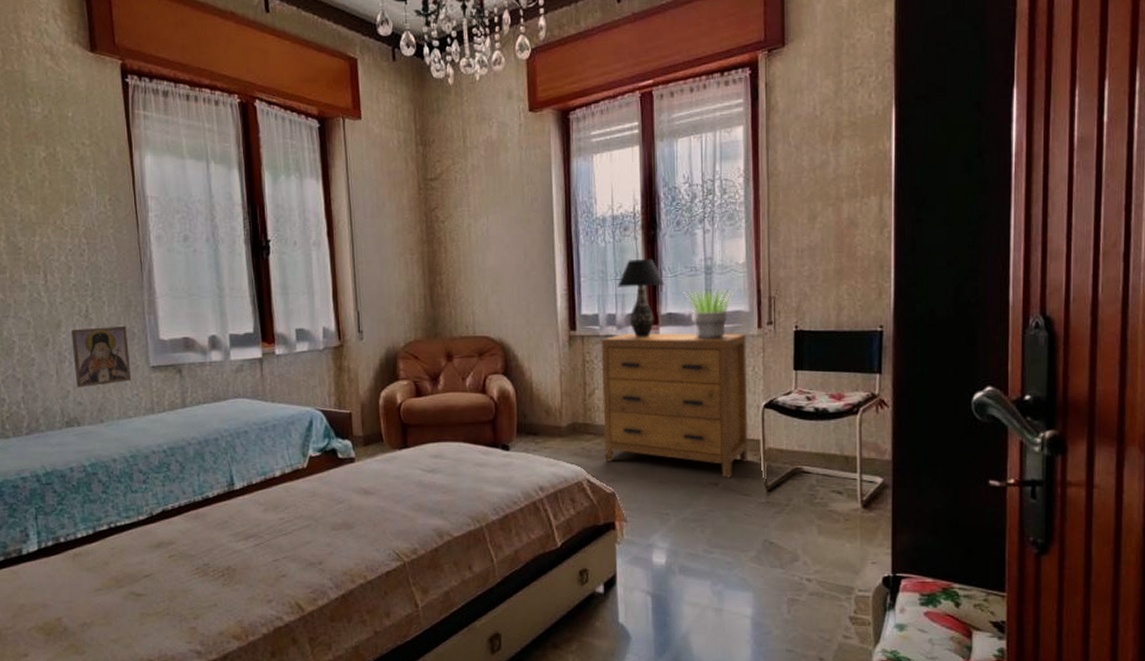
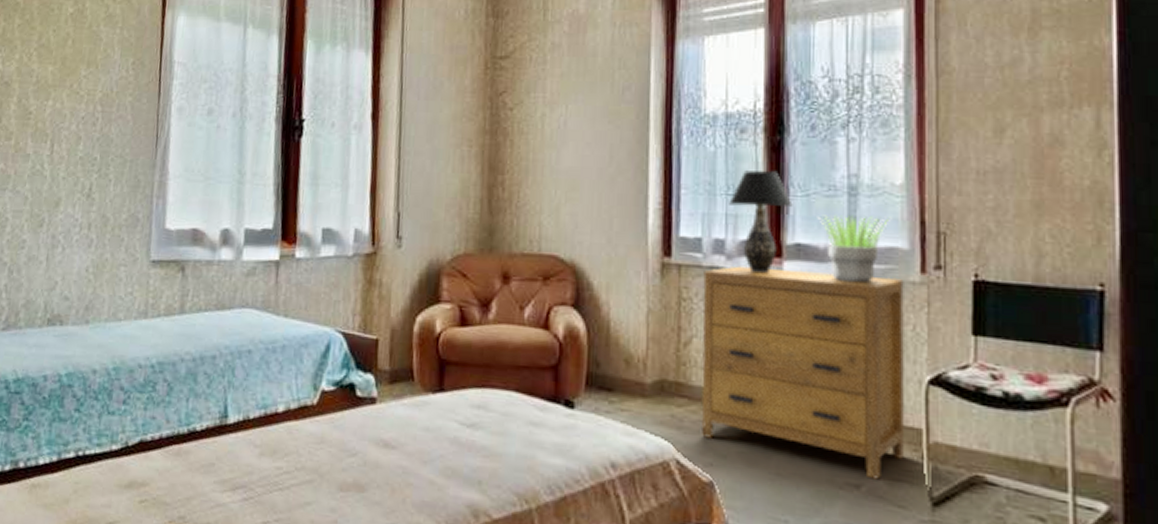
religious icon: present [71,325,131,388] -> none [66,209,131,280]

